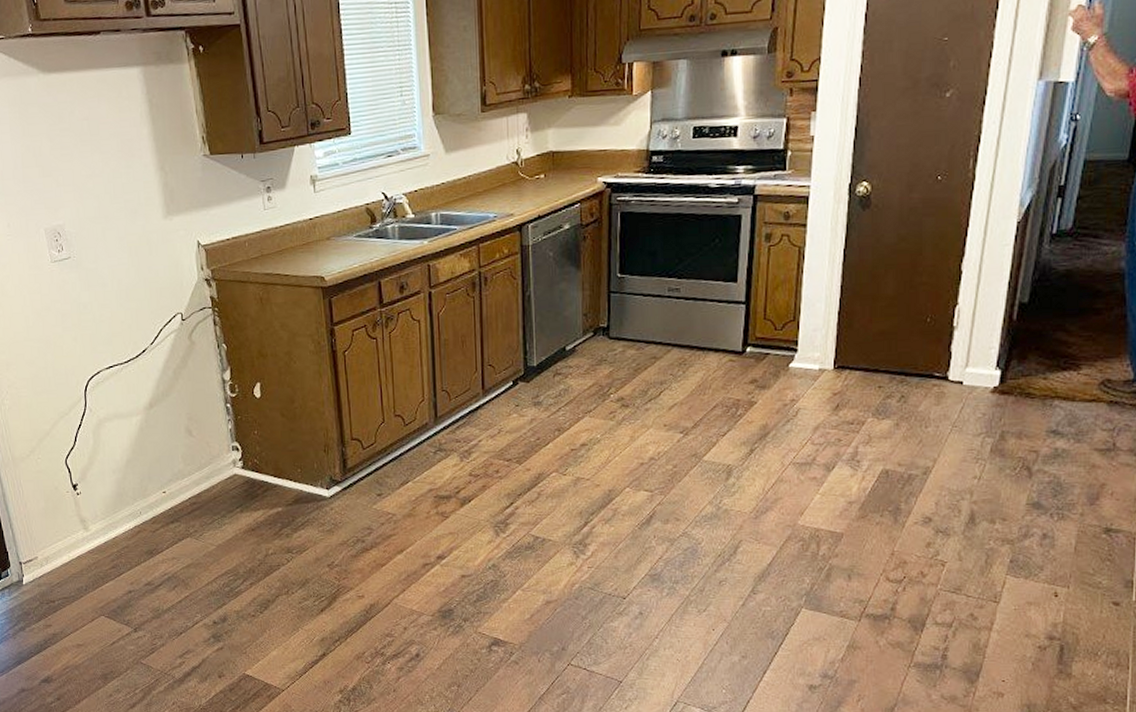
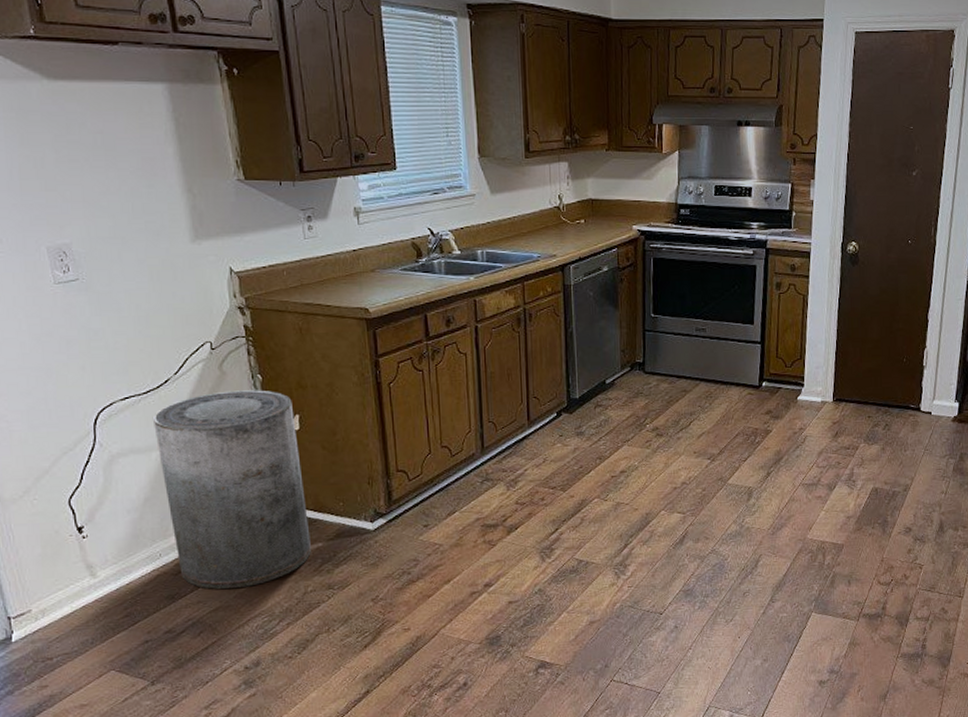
trash can: none [132,358,272,548] -> present [152,390,311,590]

